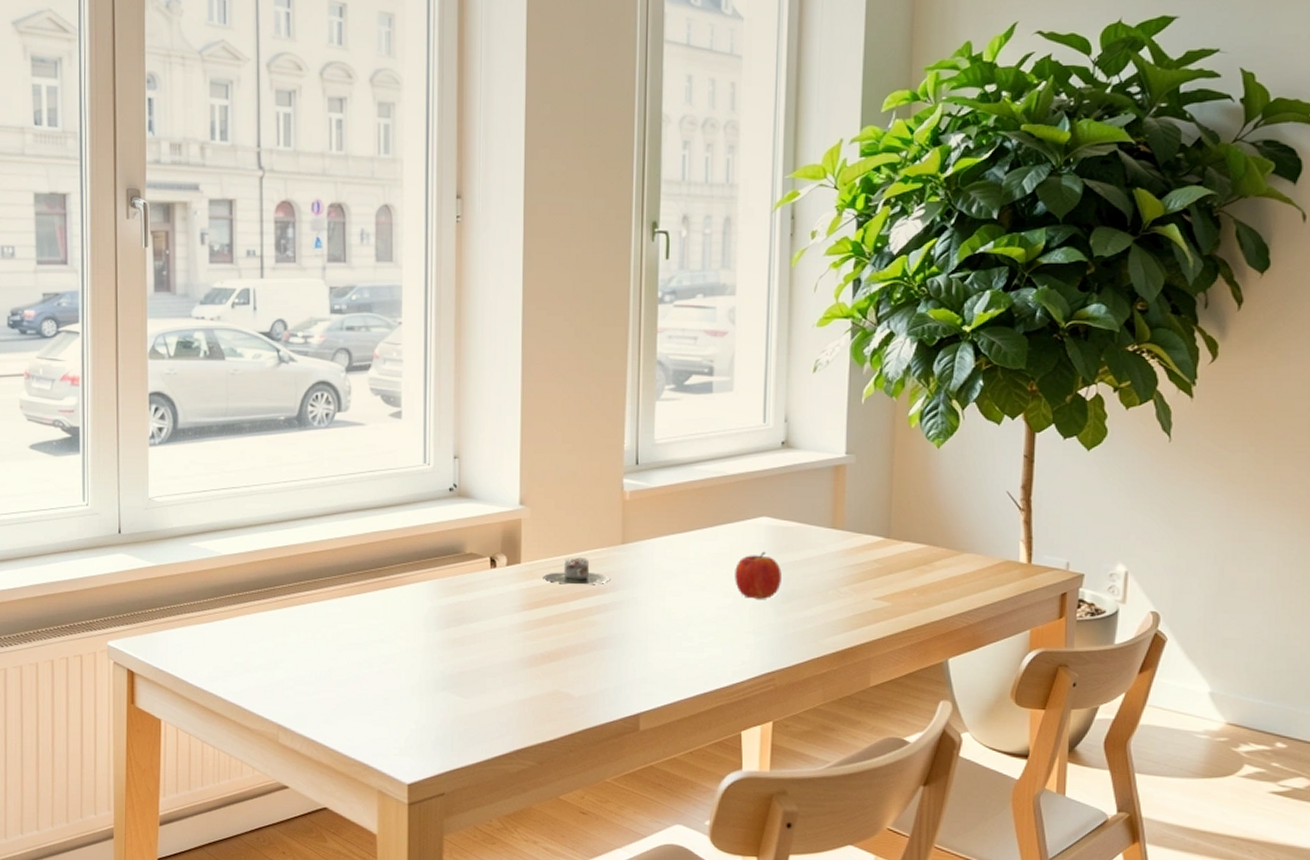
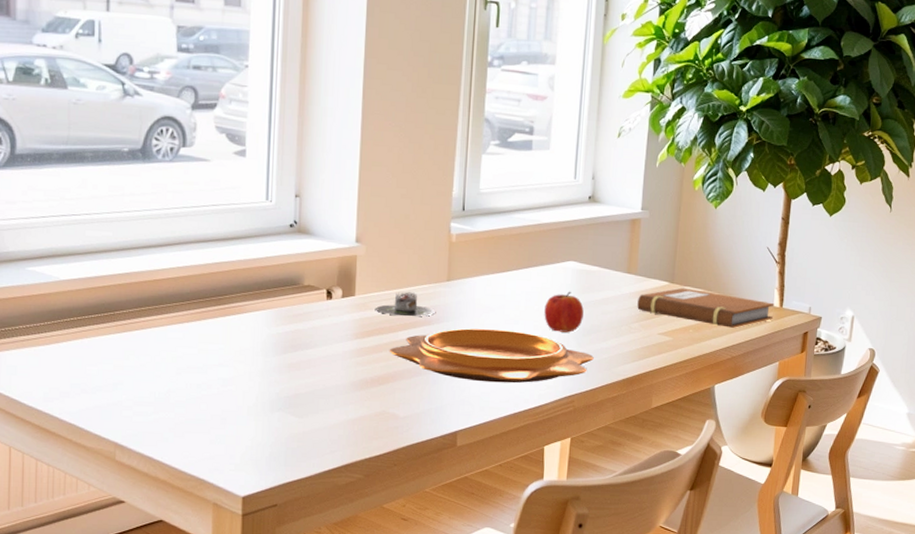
decorative bowl: none [560,596,796,659] -> present [389,328,594,383]
notebook: none [846,543,1021,590] -> present [637,287,775,328]

